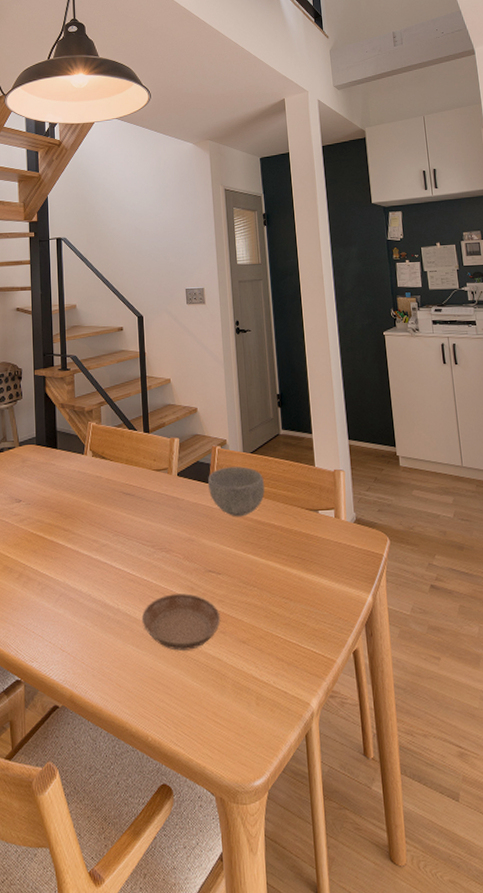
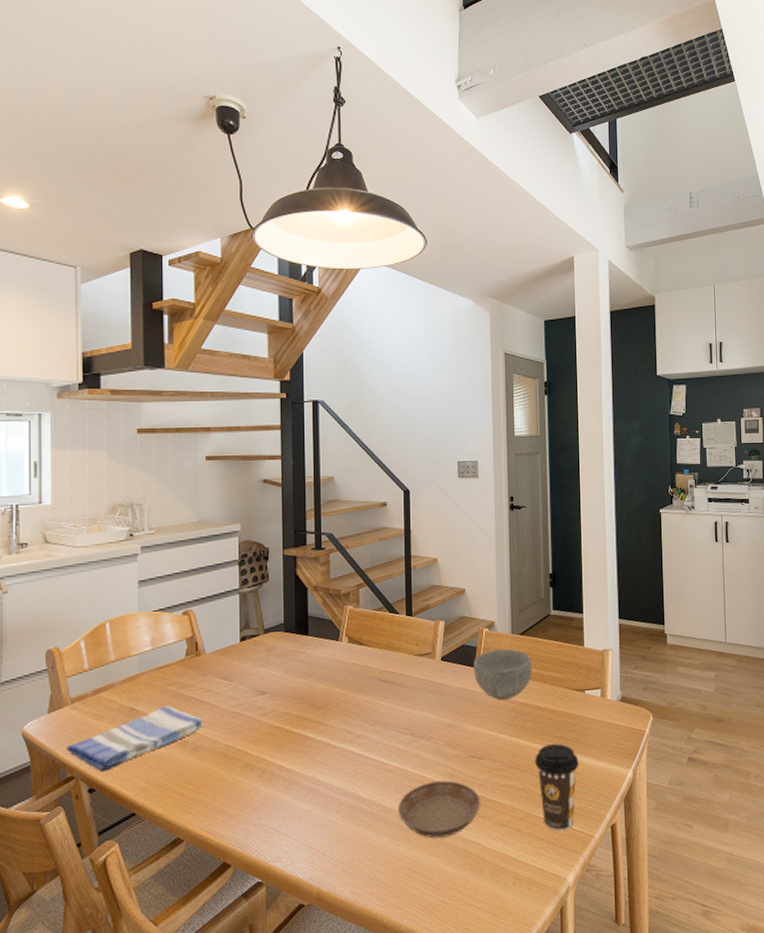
coffee cup: none [272,563,317,653] -> present [535,743,579,831]

